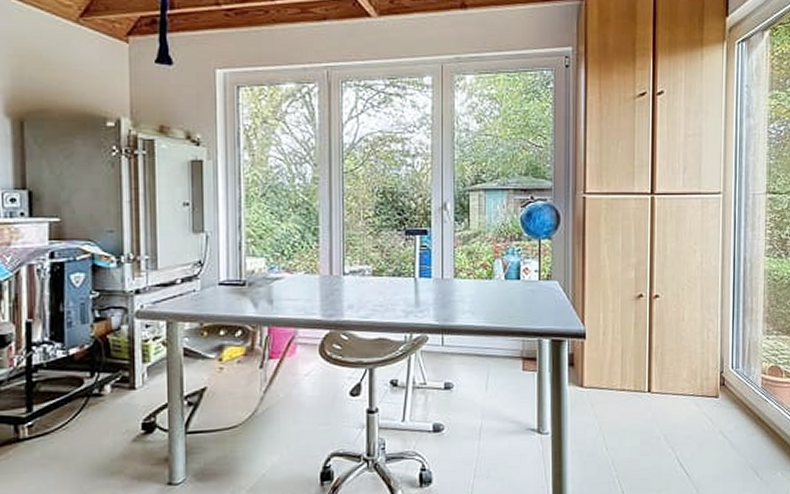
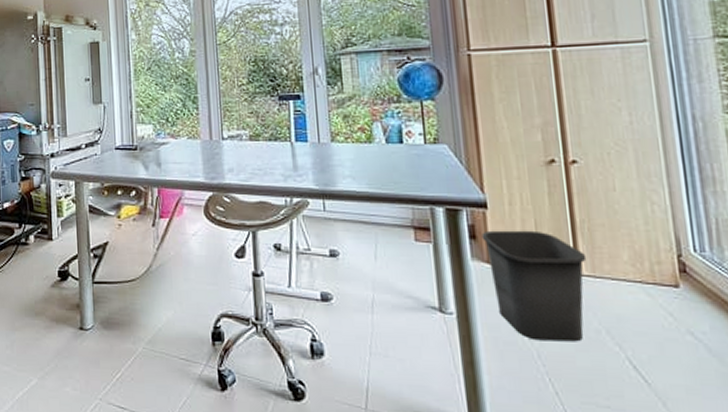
waste bin: none [579,356,657,450] -> present [481,230,587,342]

